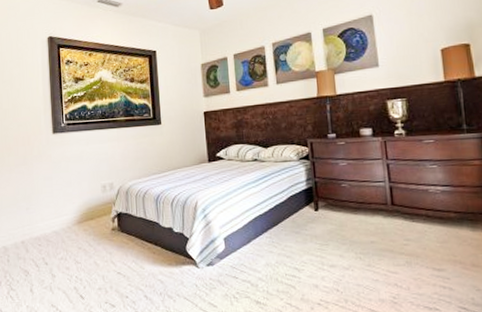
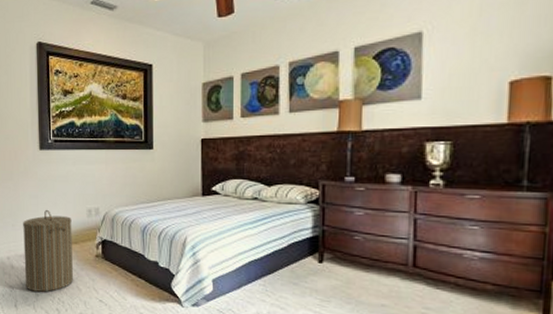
laundry hamper: none [37,189,91,273] -> present [23,209,74,292]

